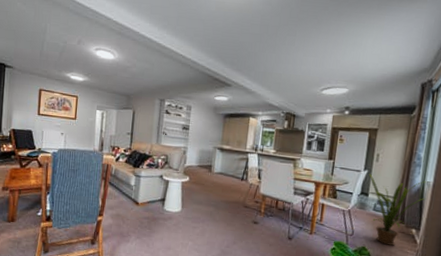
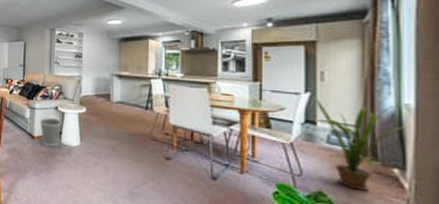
wastebasket: none [144,185,166,212] -> present [39,118,62,147]

